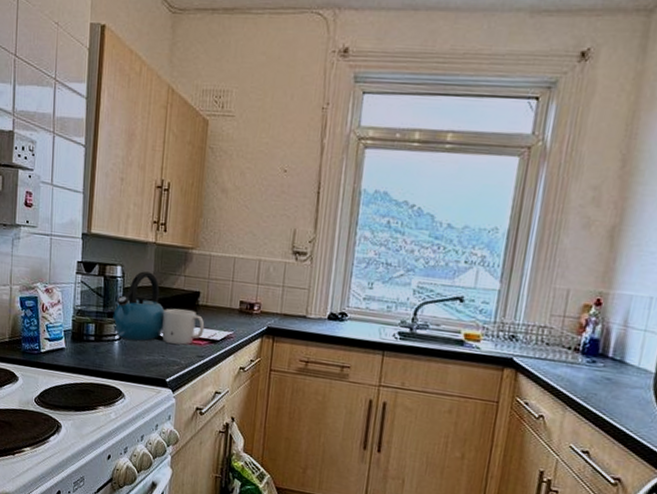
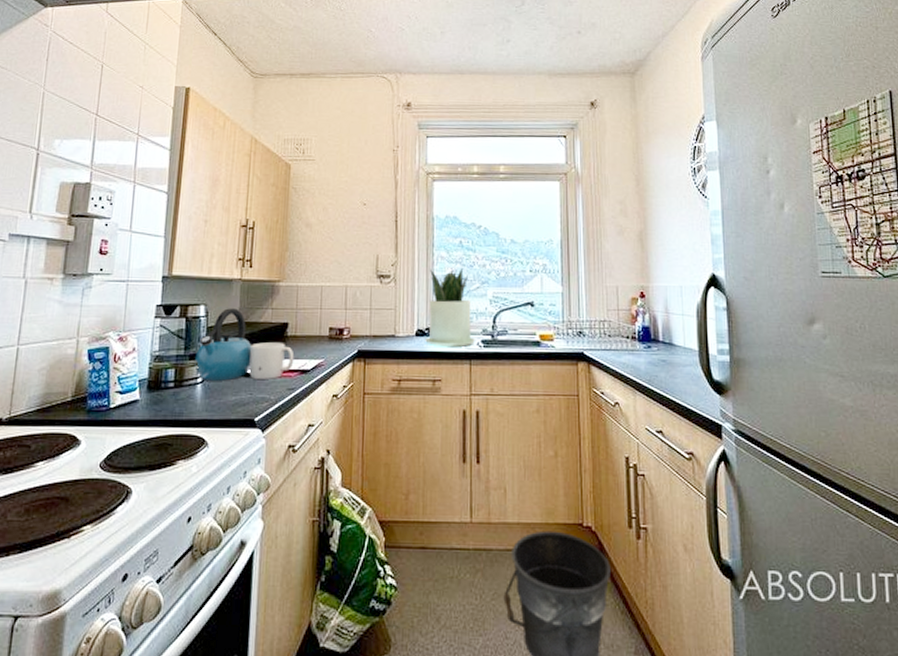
planter: none [337,249,394,337] -> present [425,268,475,348]

